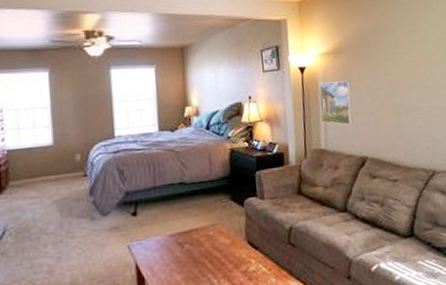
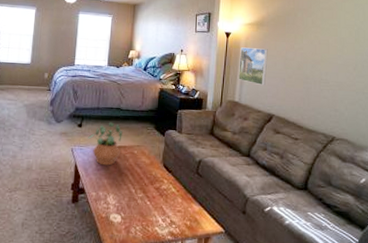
potted plant: none [147,202,192,259] -> present [88,122,123,166]

